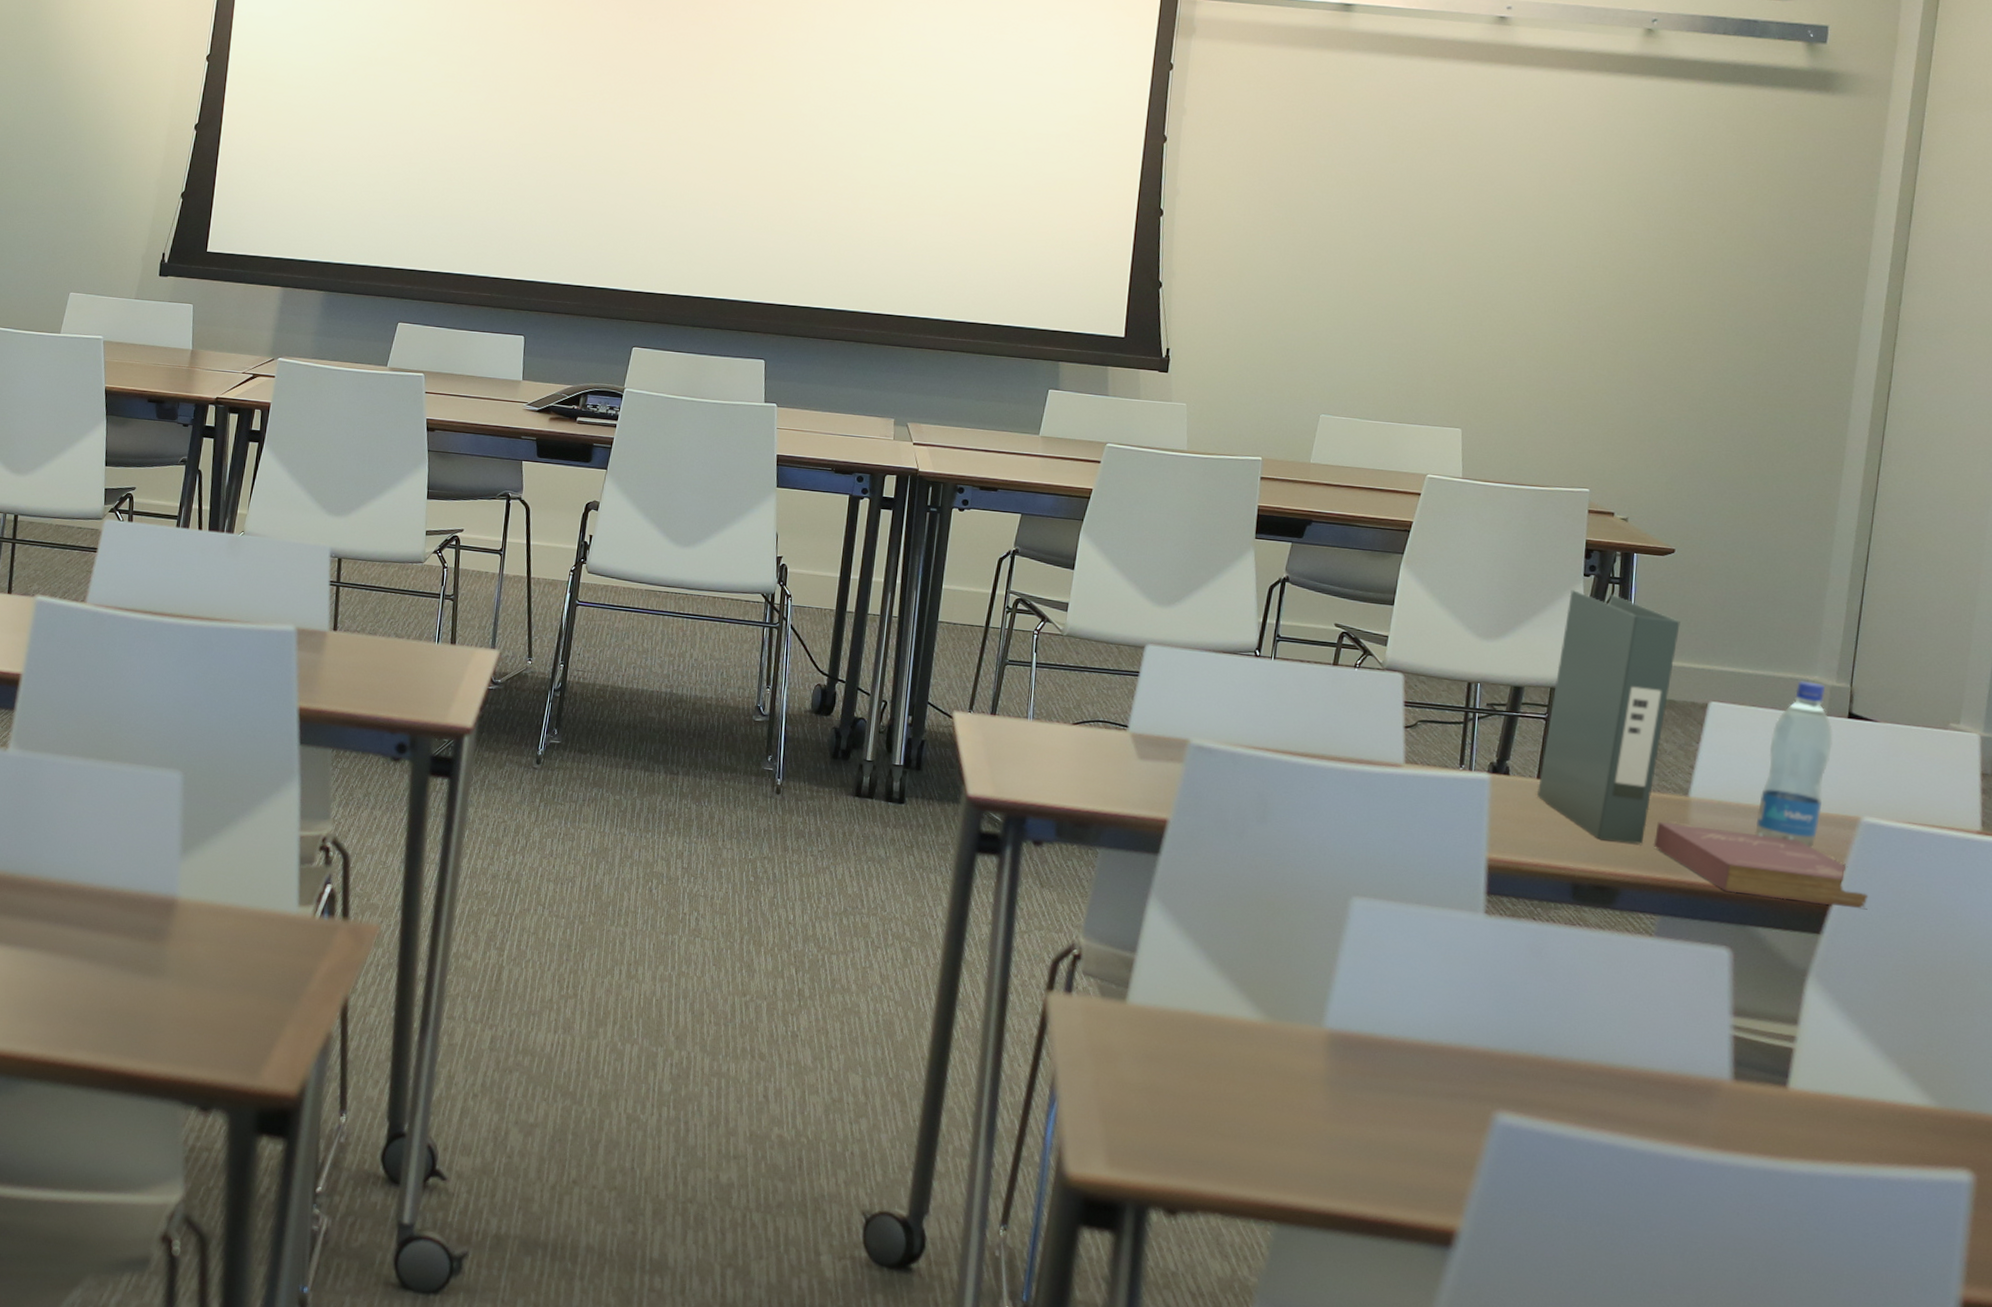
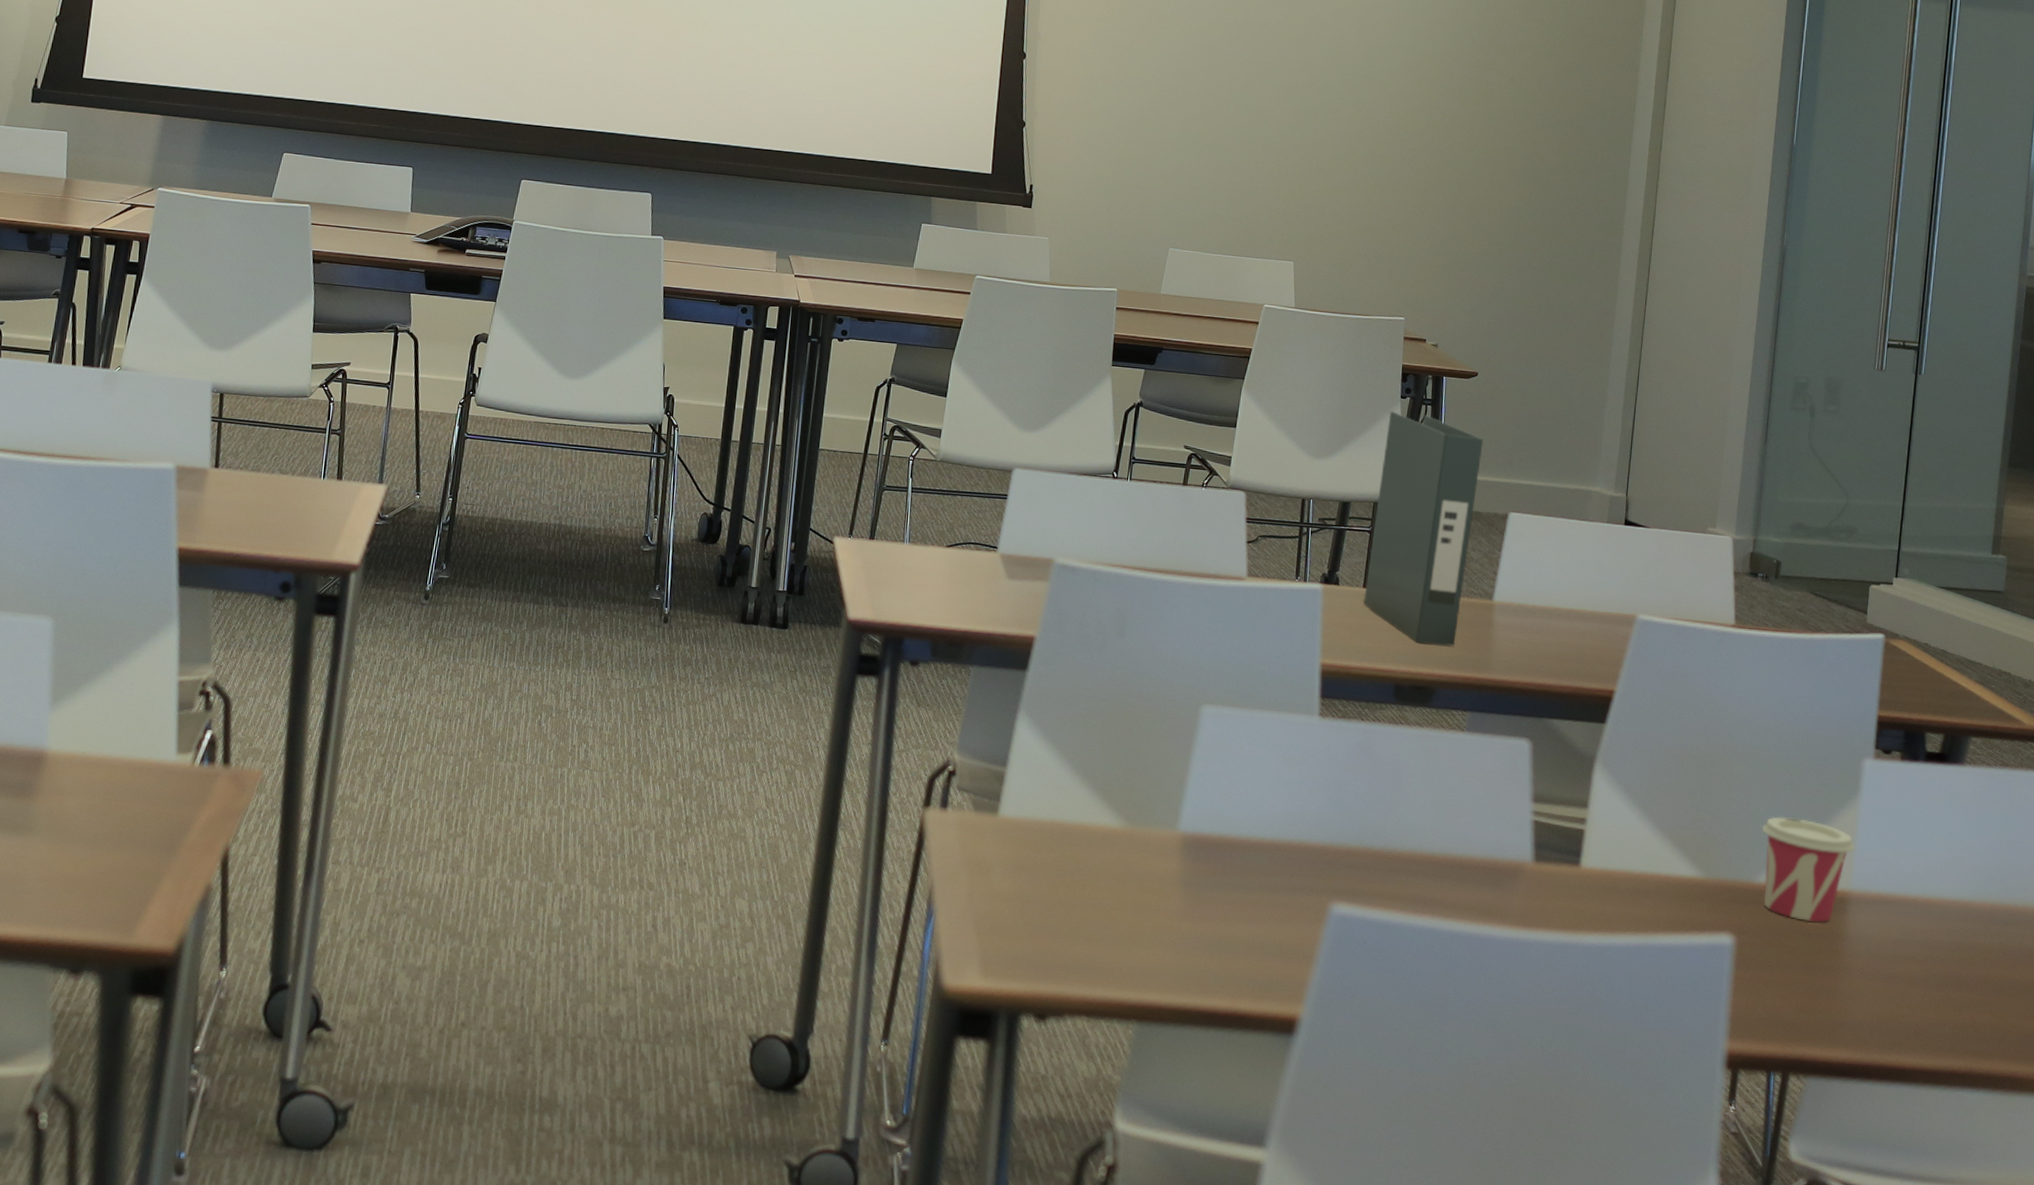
book: present [1653,822,1869,910] -> none [1463,625,1644,700]
bottle: present [1755,681,1833,848] -> none [1549,492,1613,644]

